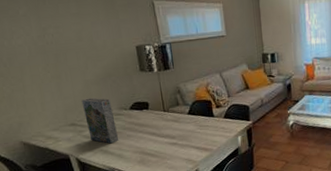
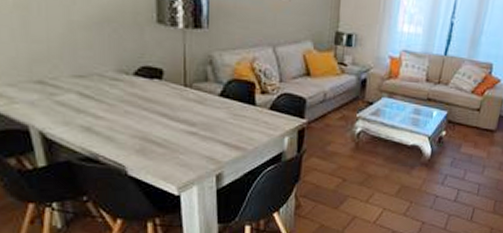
cereal box: present [81,98,119,144] -> none [59,47,111,119]

